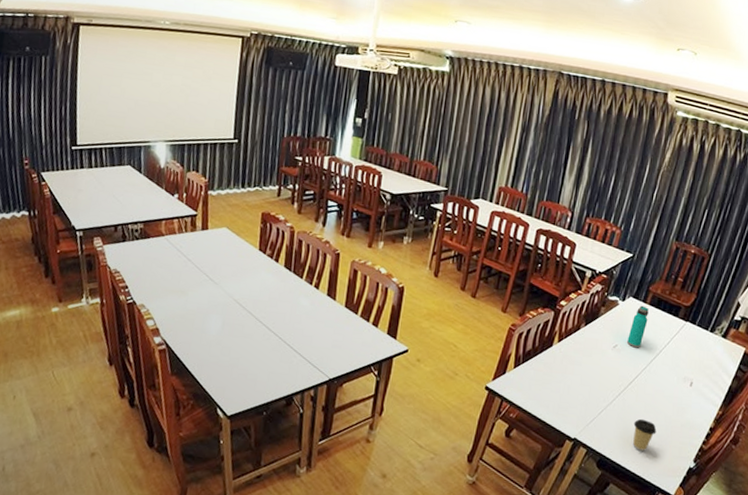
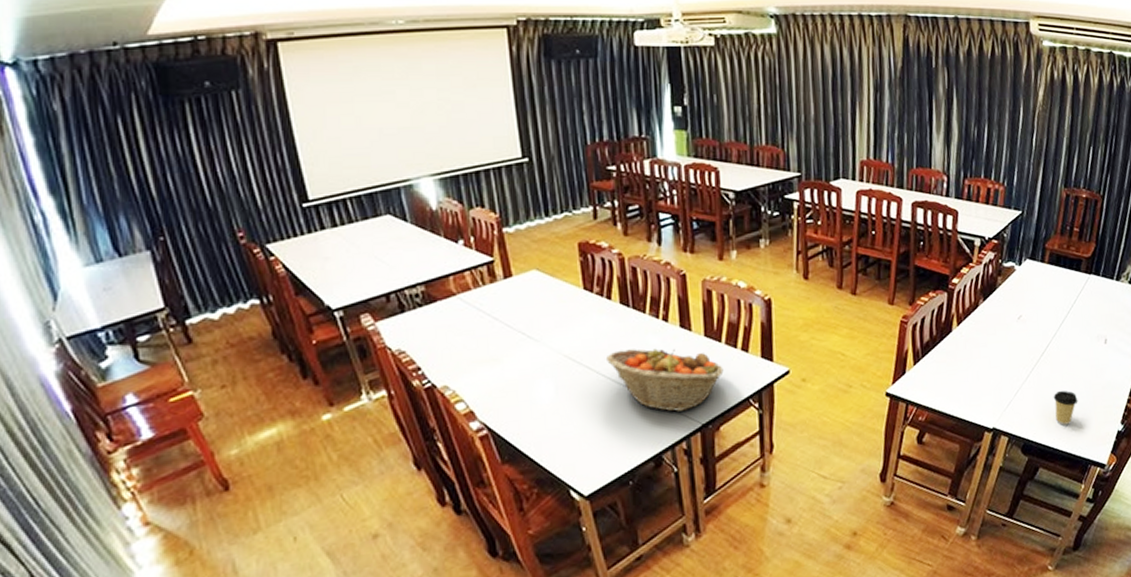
fruit basket: none [264,304,355,365] -> present [605,348,724,412]
water bottle: present [627,305,649,348] -> none [1031,266,1050,315]

